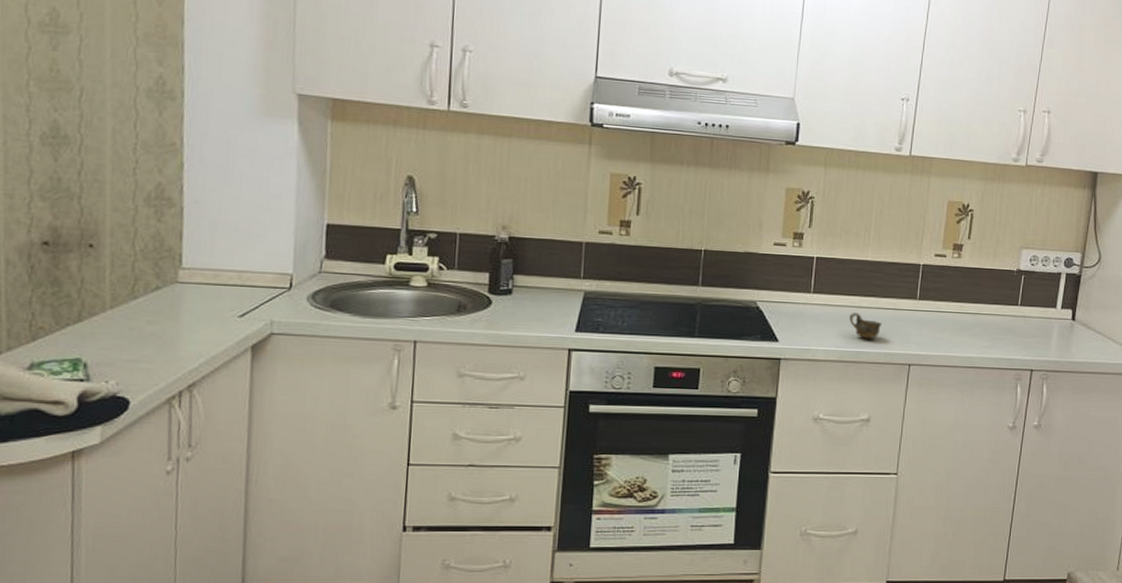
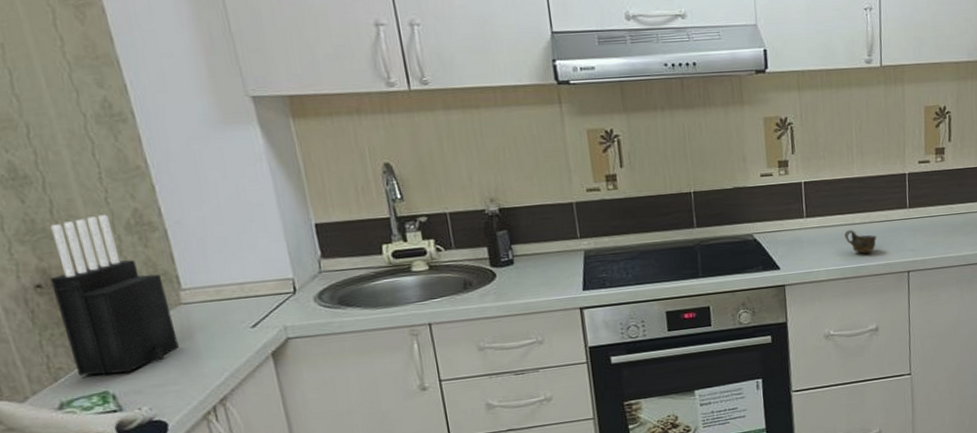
knife block: none [56,183,166,343] -> present [50,214,179,376]

